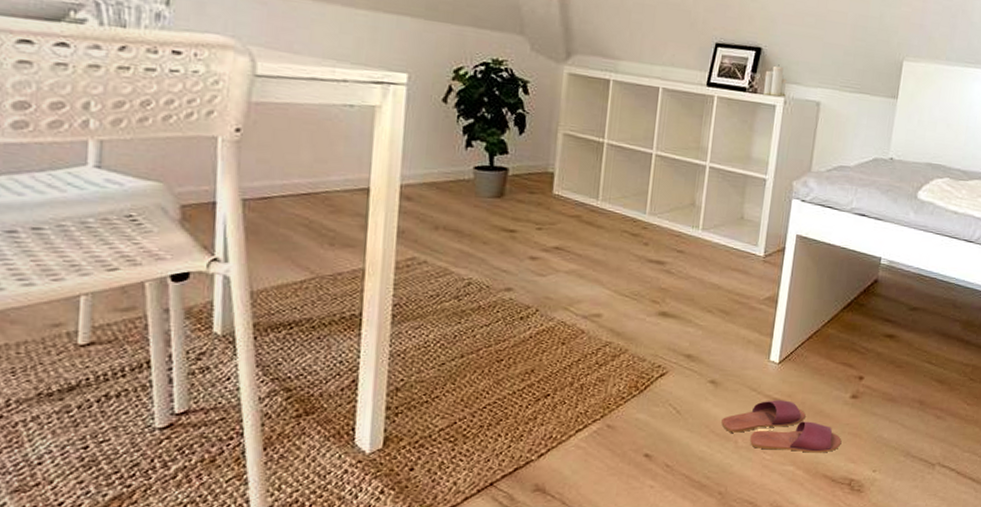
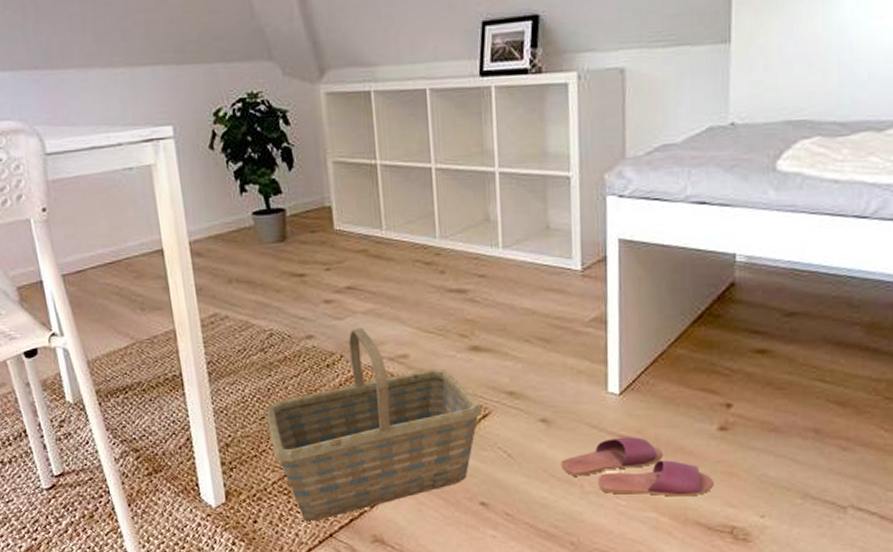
basket: none [446,286,661,469] -> present [266,328,483,520]
candle: present [762,64,787,97] -> none [548,31,579,73]

